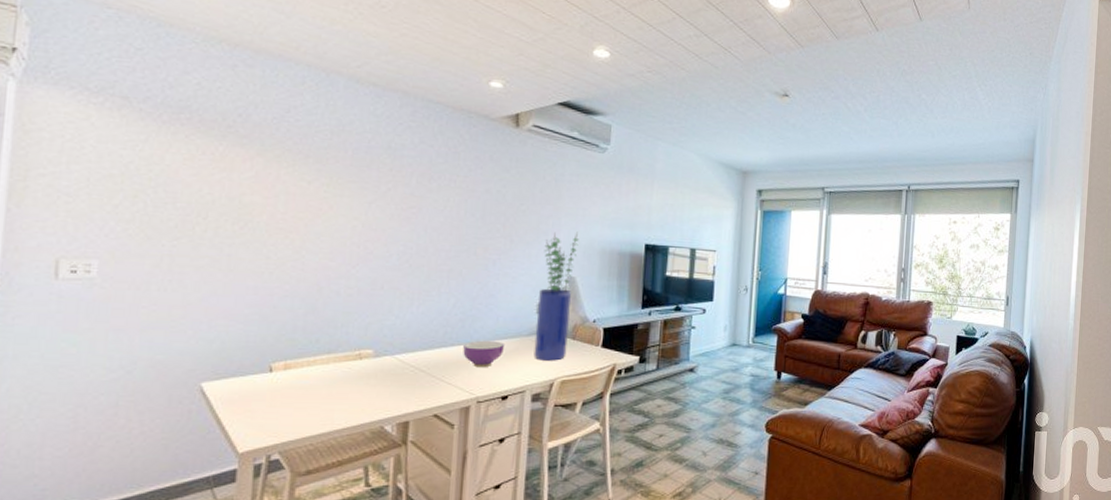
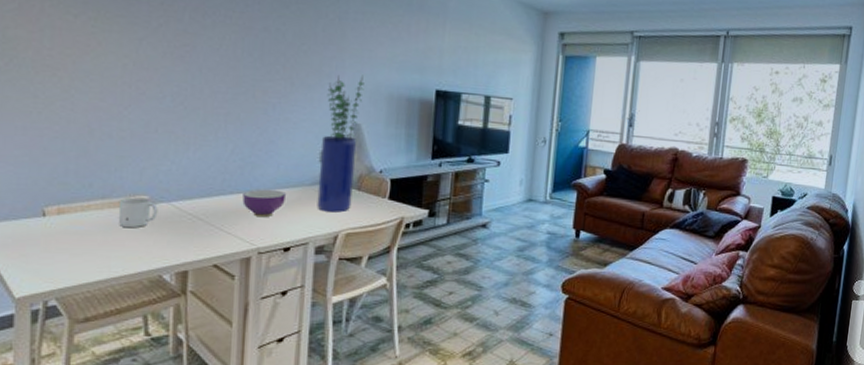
mug: none [342,351,382,382] -> present [118,197,158,229]

